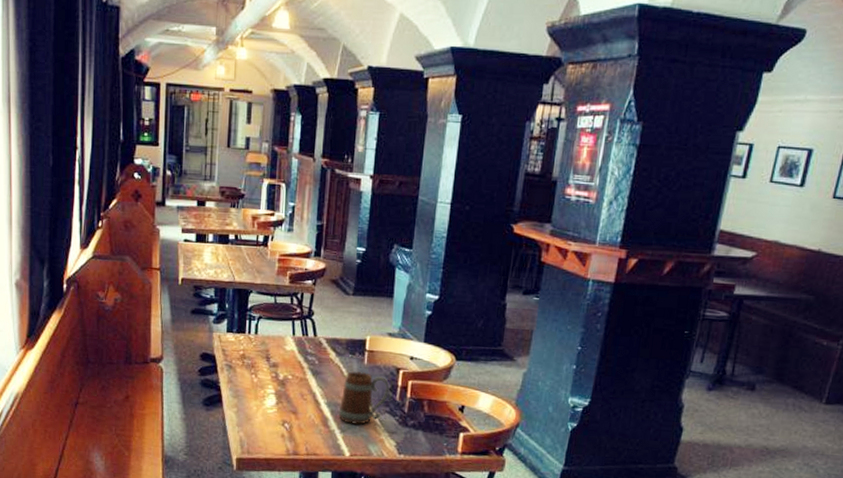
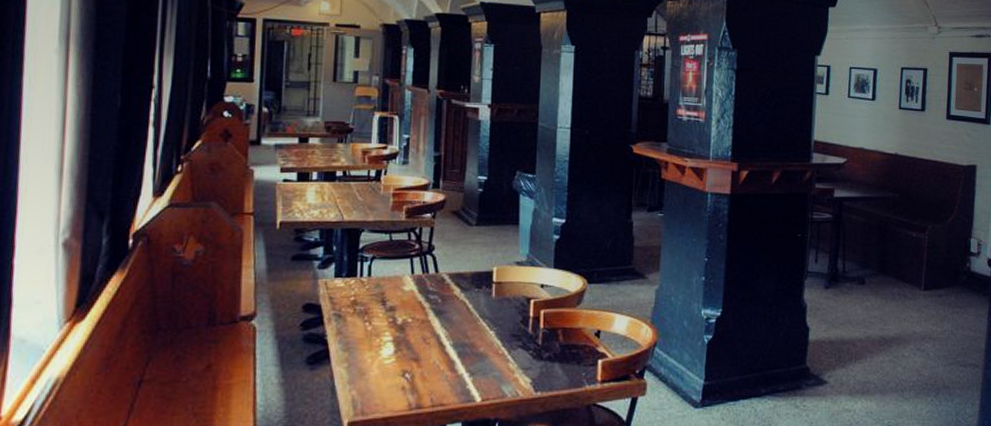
beer mug: present [338,371,391,425] -> none [466,306,522,365]

